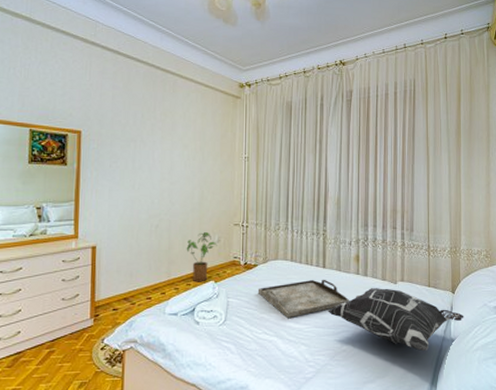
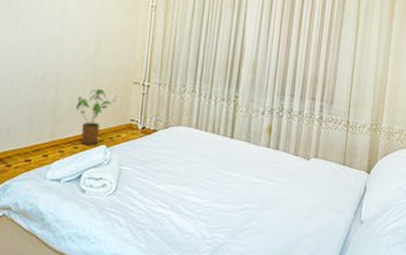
serving tray: present [257,279,350,318] -> none [155,150,258,191]
decorative pillow: present [328,288,464,351] -> none [232,163,377,233]

